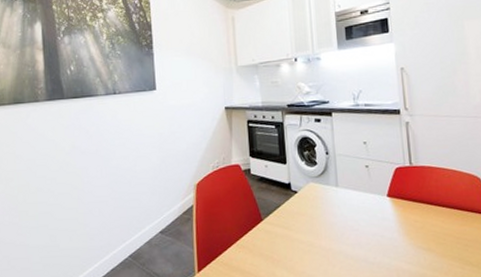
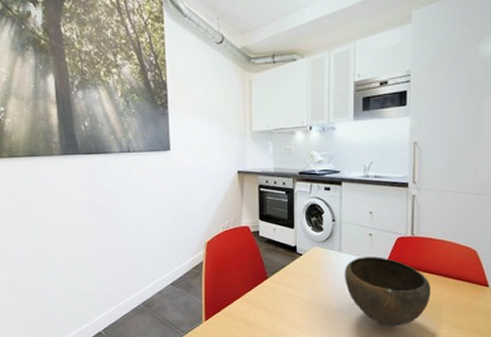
bowl: none [343,190,438,268] -> present [344,257,431,327]

